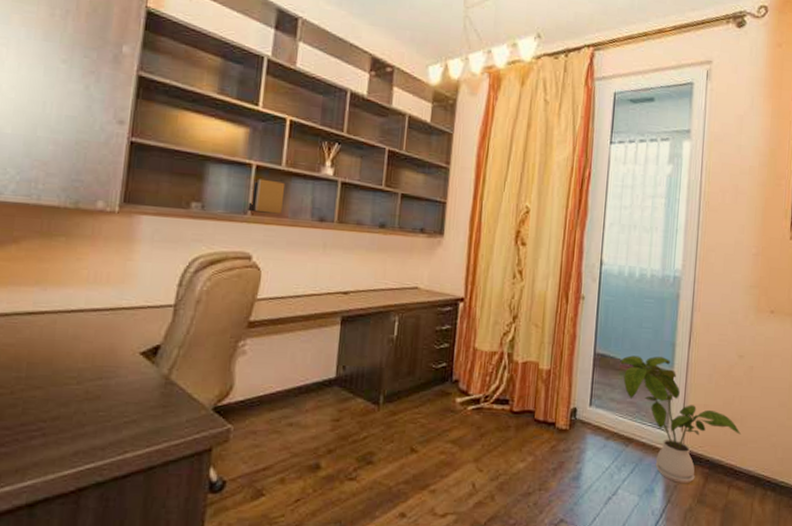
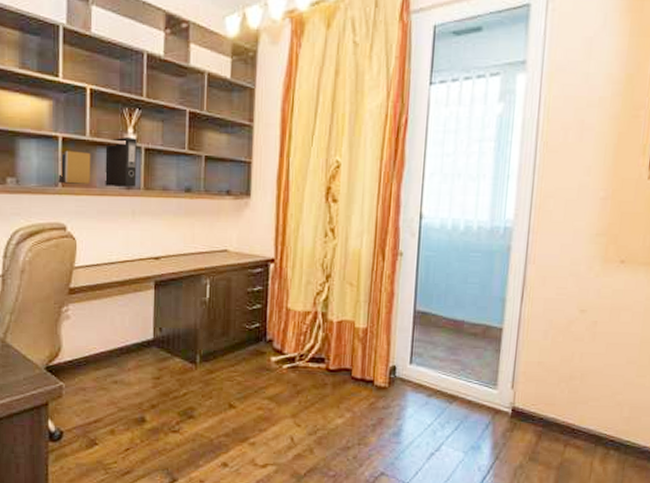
binder: none [297,169,334,220] -> present [105,136,137,187]
house plant: present [620,355,742,484] -> none [442,312,581,442]

